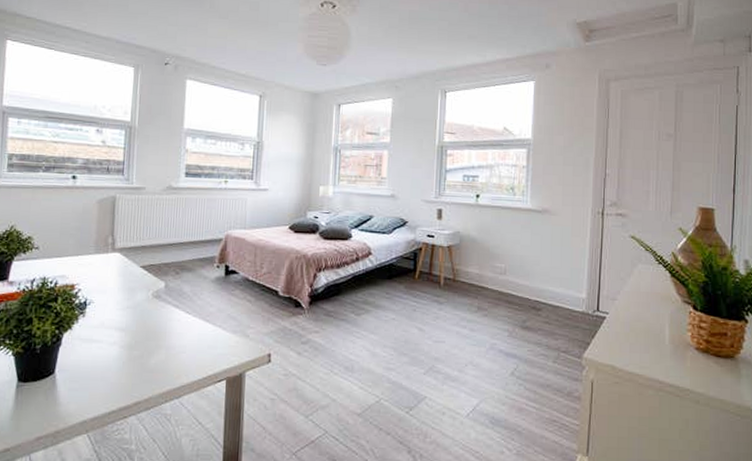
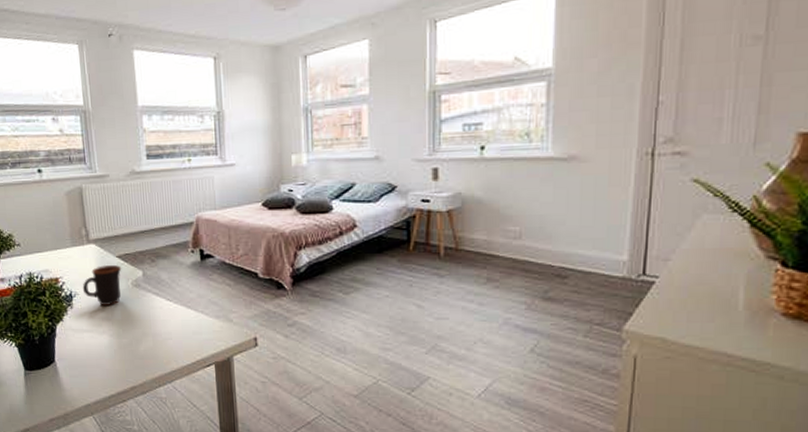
mug: none [99,274,144,315] -> present [82,265,122,305]

